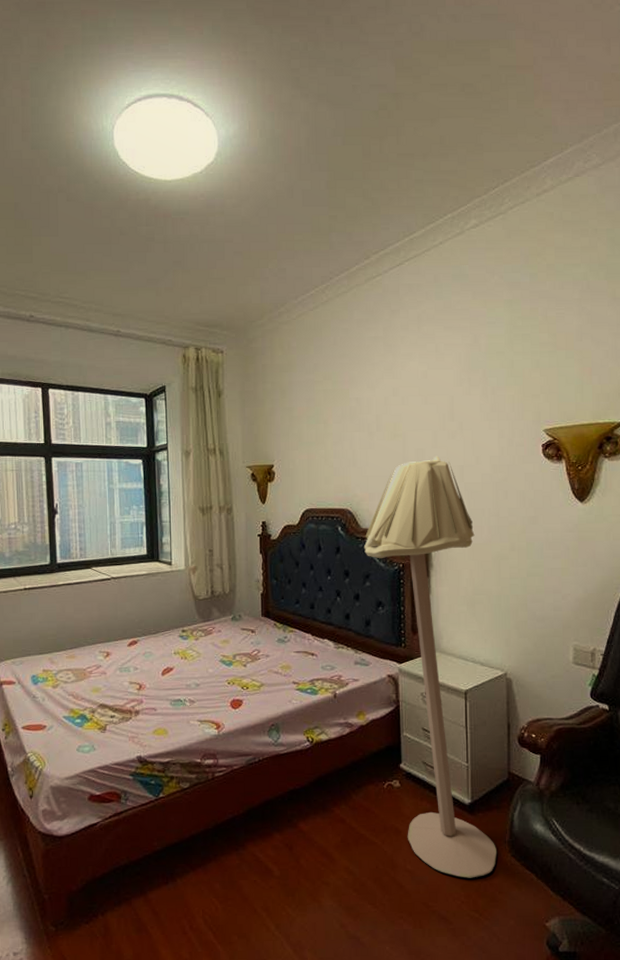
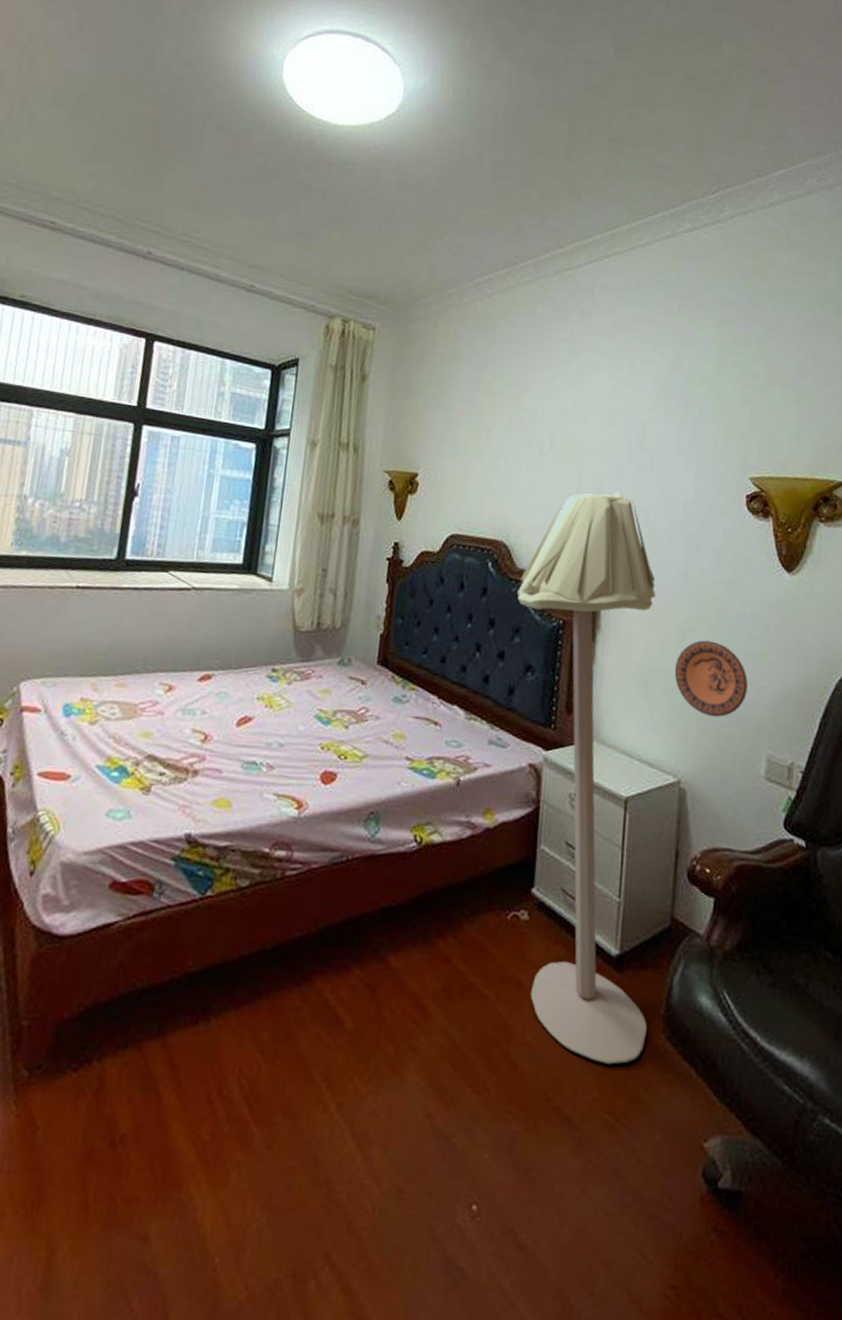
decorative plate: none [495,564,554,622] -> present [675,640,748,717]

